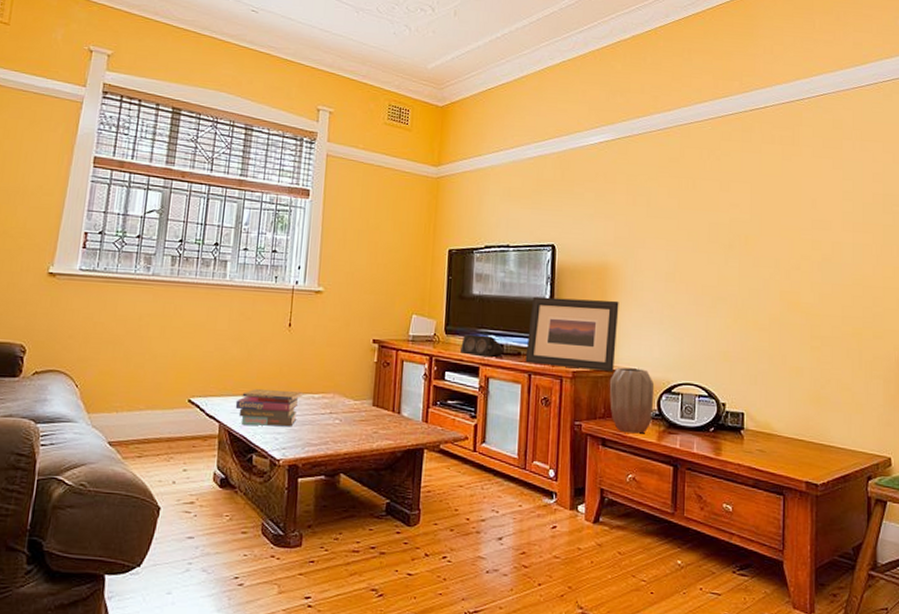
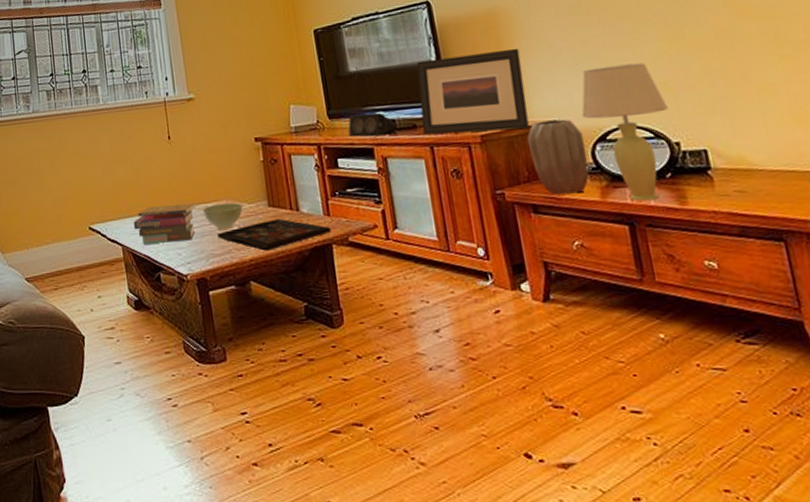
bowl: none [307,396,349,422] -> present [202,202,244,231]
decorative tray: none [318,418,426,447] -> present [217,218,331,251]
table lamp: none [657,330,723,449] -> present [581,62,668,202]

